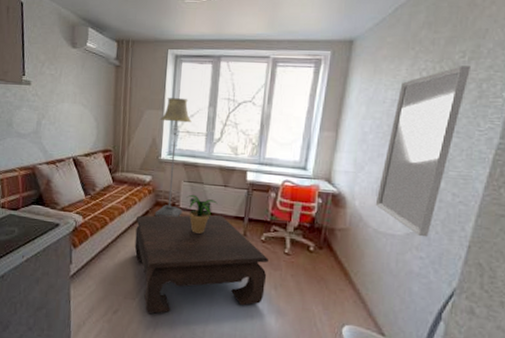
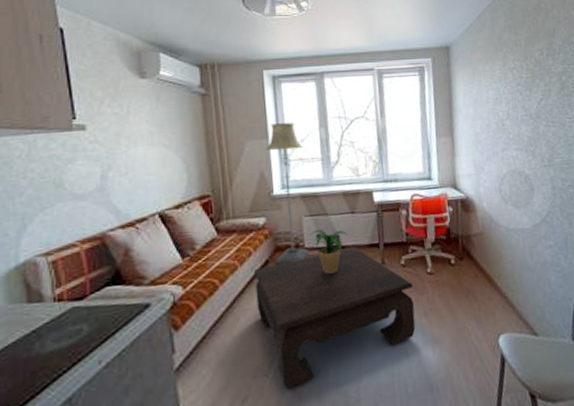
home mirror: present [375,65,470,238] -> none [498,62,552,226]

